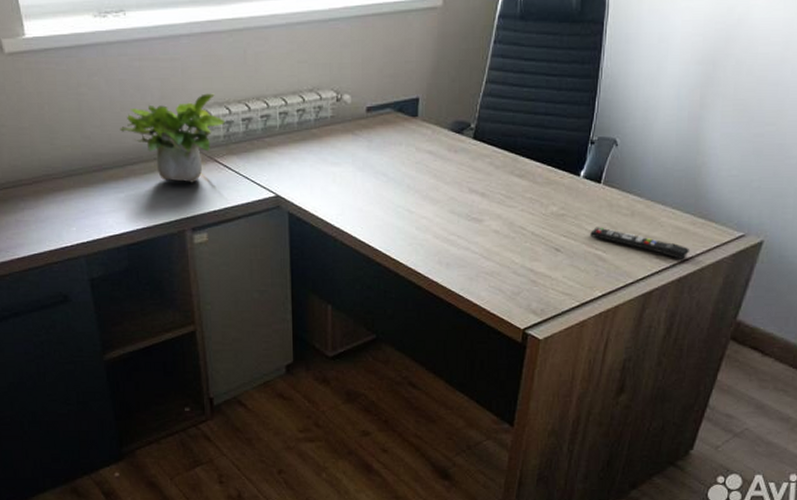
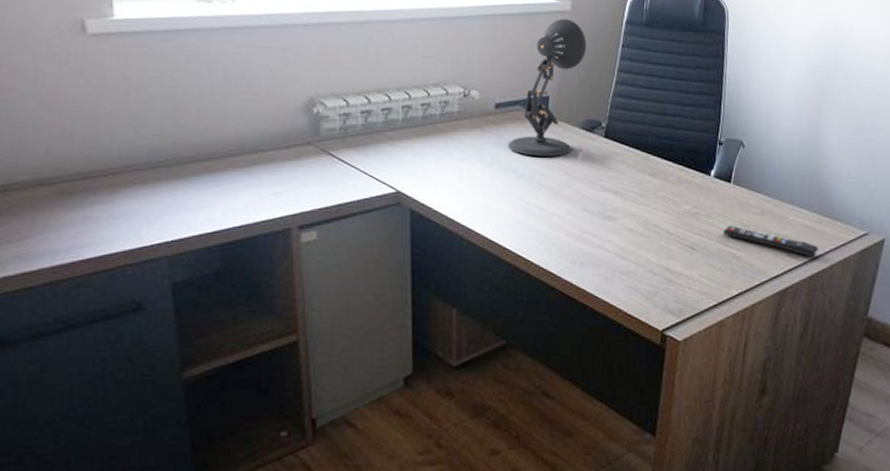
potted plant: present [120,93,225,183] -> none [220,84,341,177]
desk lamp: none [378,16,458,159] -> present [507,19,587,156]

